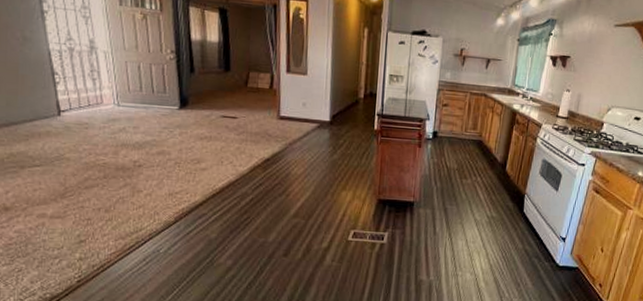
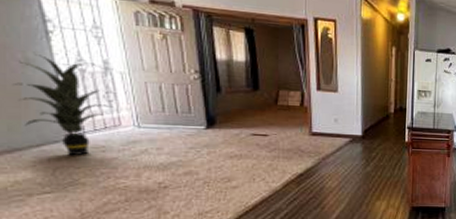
indoor plant: none [12,33,97,132] -> present [12,54,113,156]

